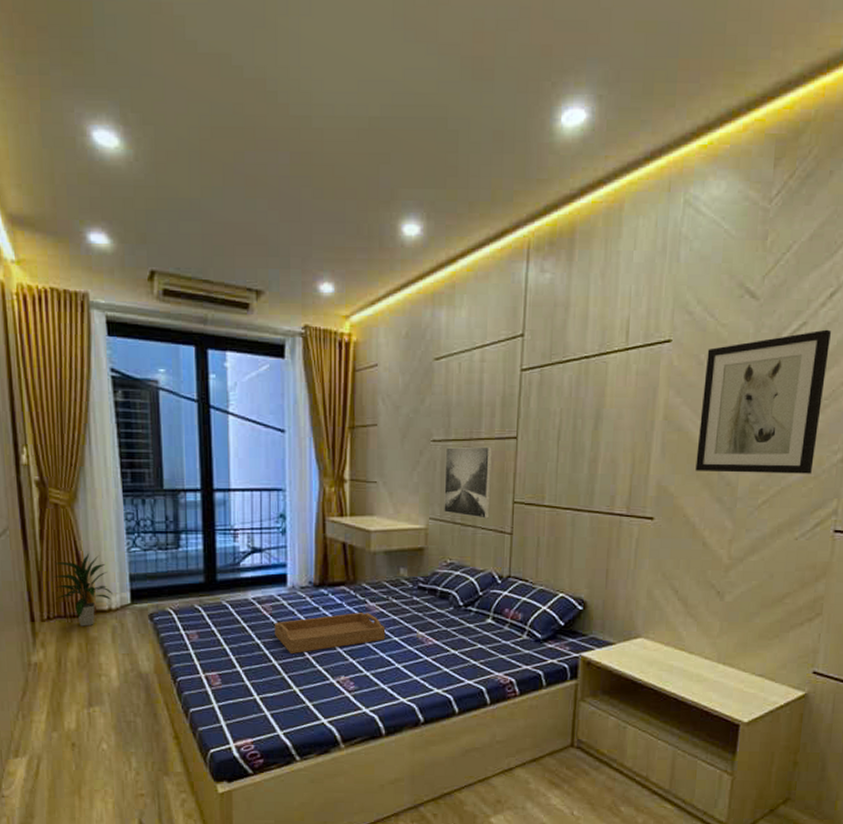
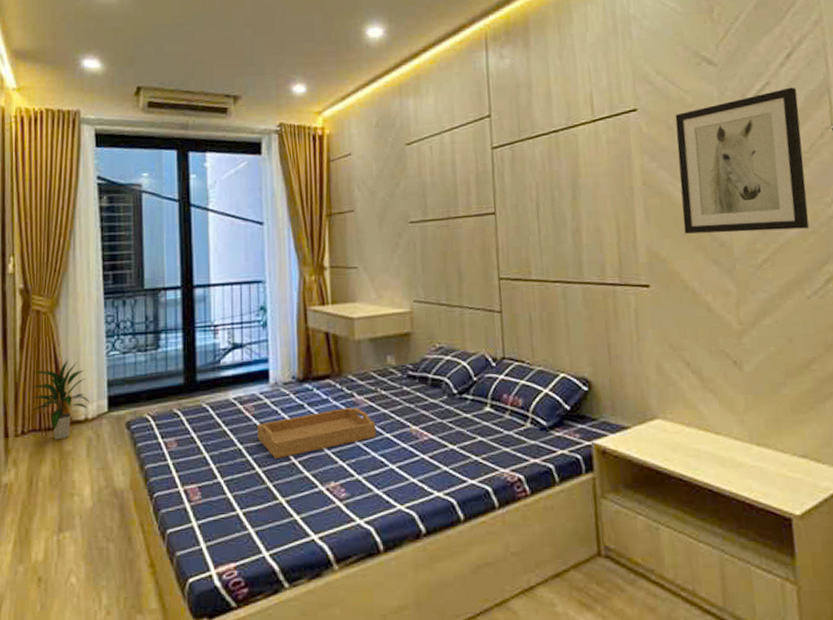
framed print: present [444,446,493,519] -> none [424,224,476,298]

